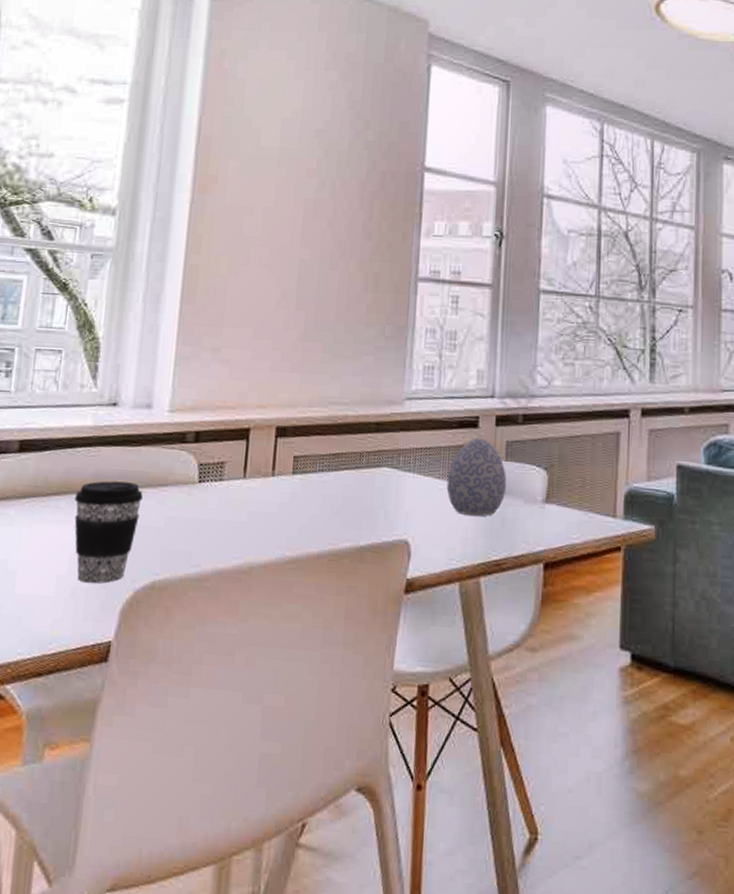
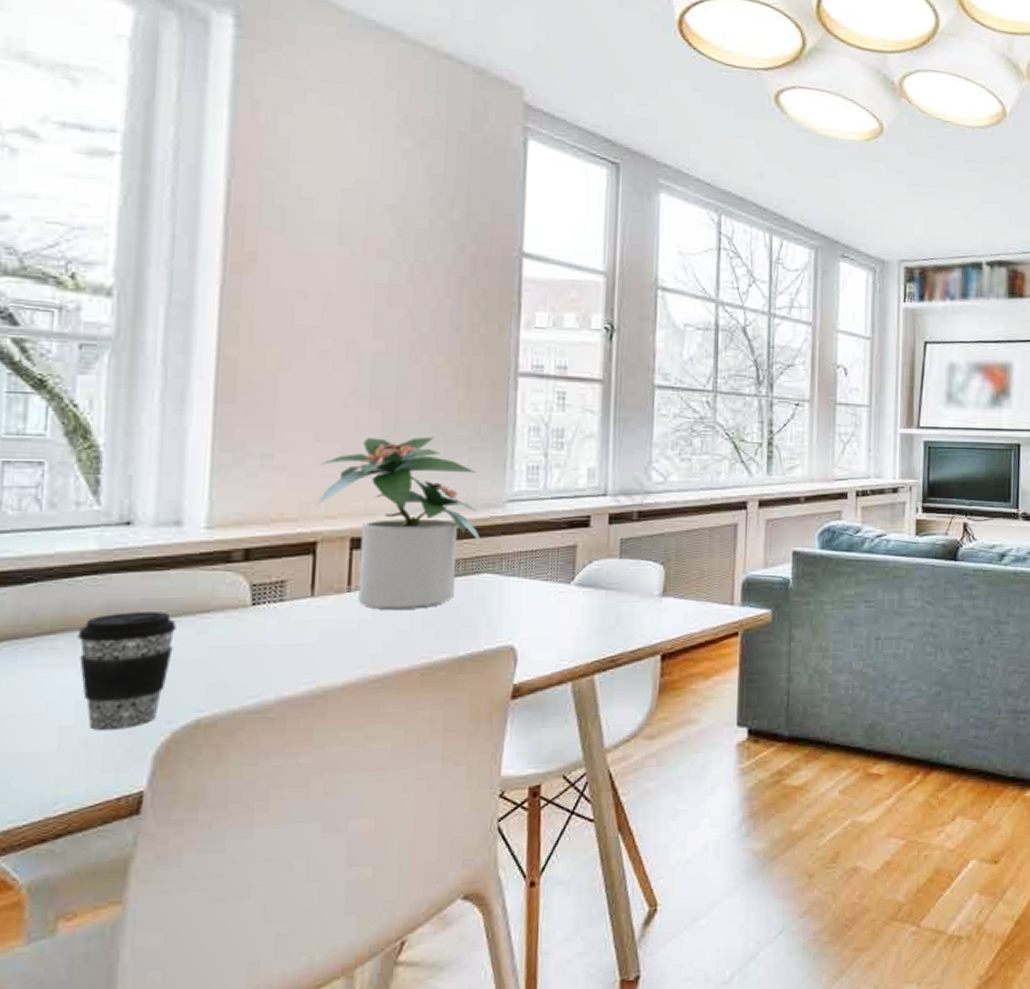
potted plant: none [251,336,385,497] -> present [316,437,484,610]
decorative egg: present [446,438,507,517] -> none [556,537,622,616]

